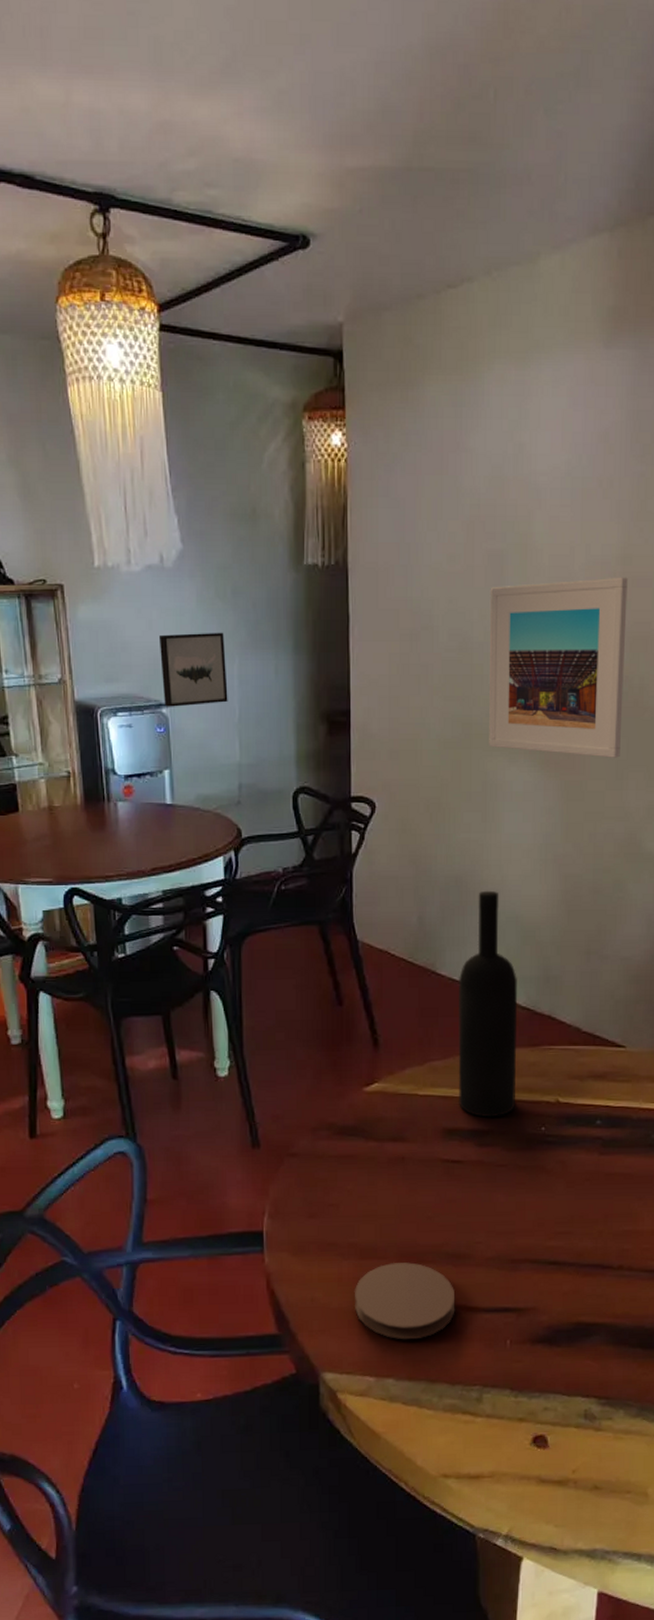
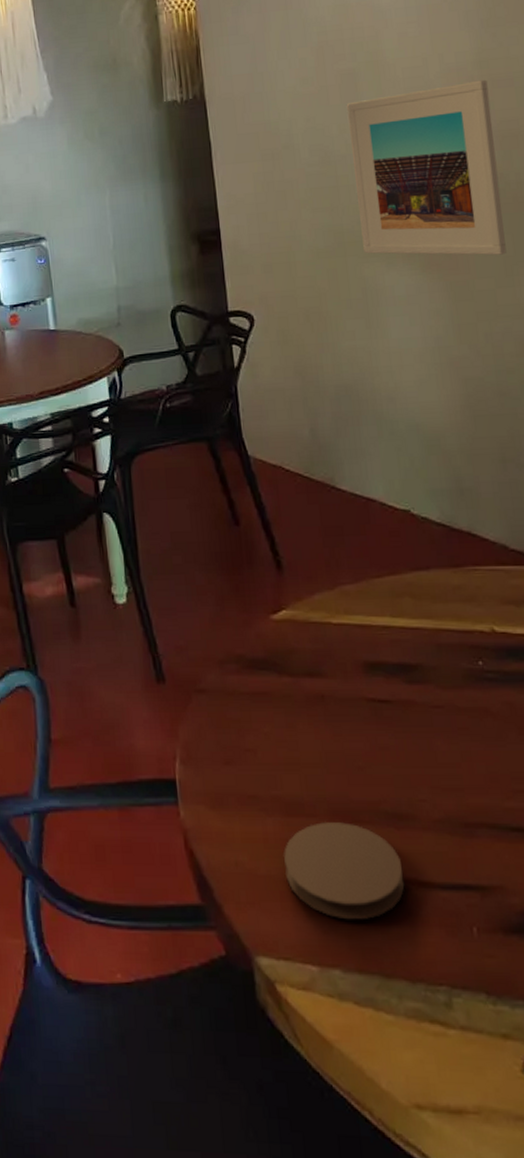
wall art: present [160,632,228,707] -> none [36,168,102,240]
wine bottle: present [457,890,517,1117] -> none [361,398,444,649]

